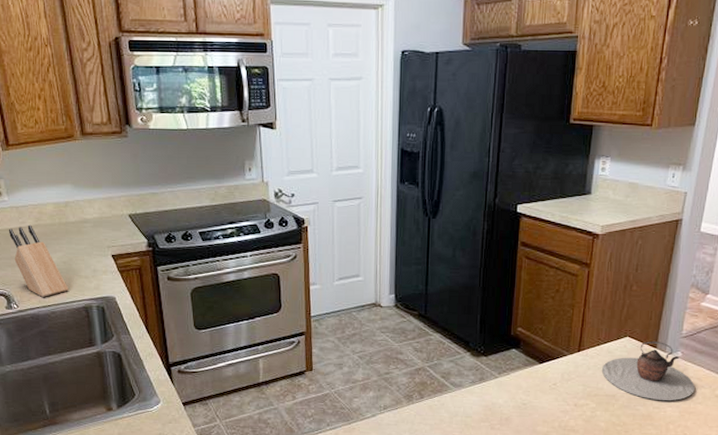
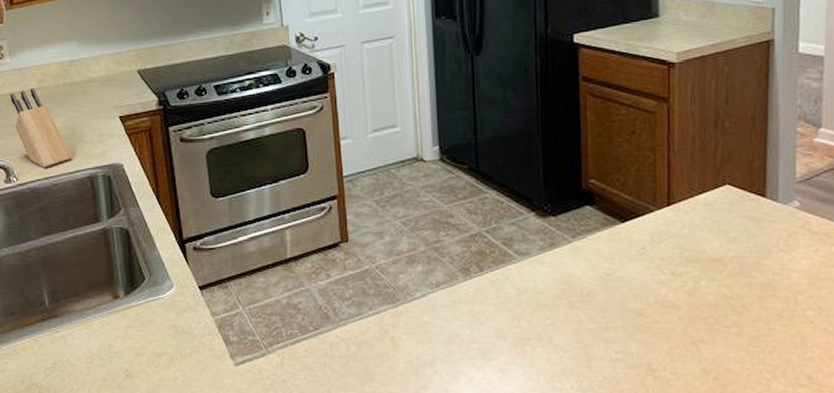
teapot: present [602,341,695,401] -> none [701,189,824,264]

